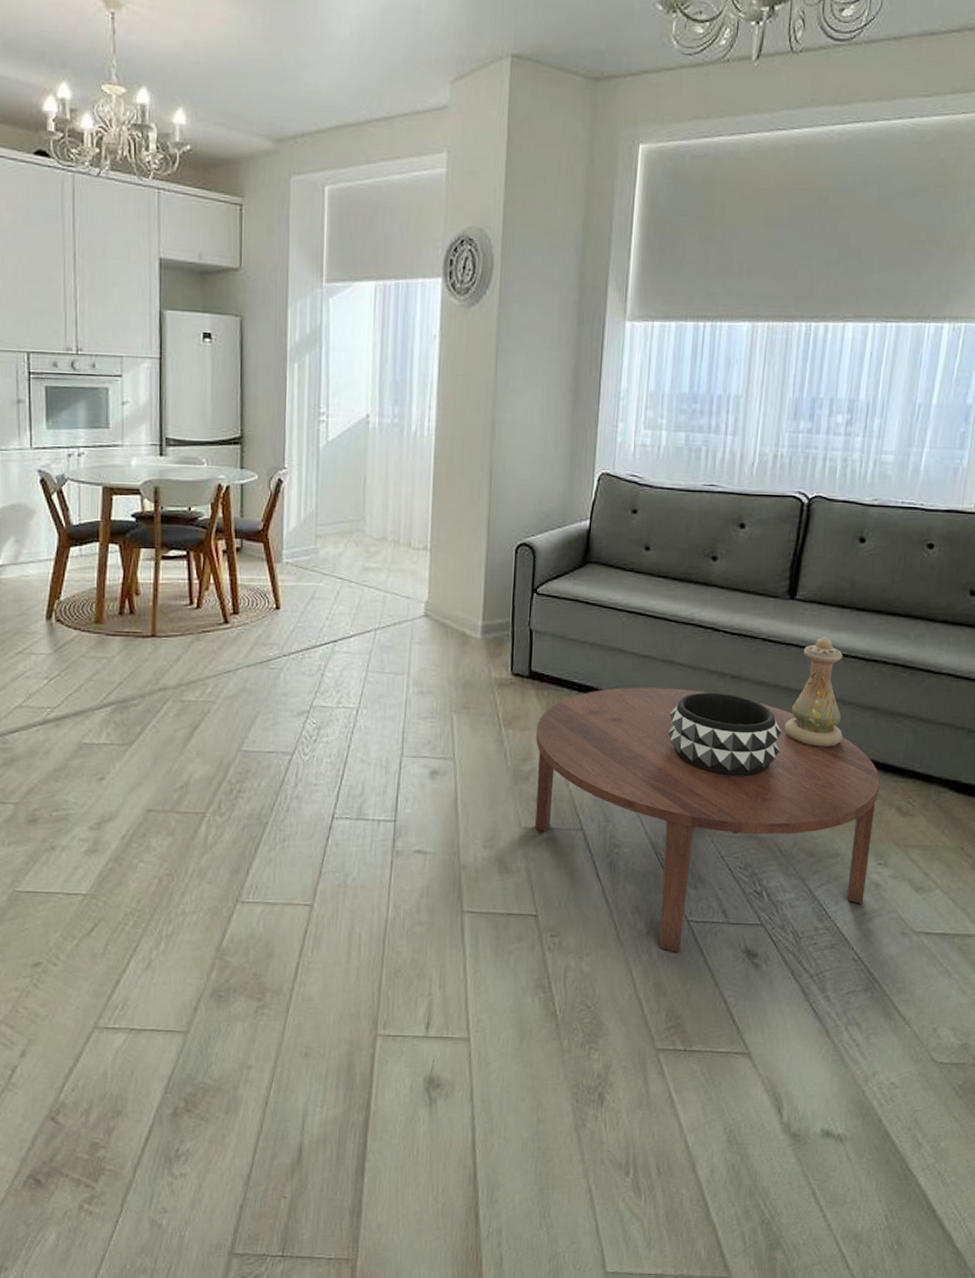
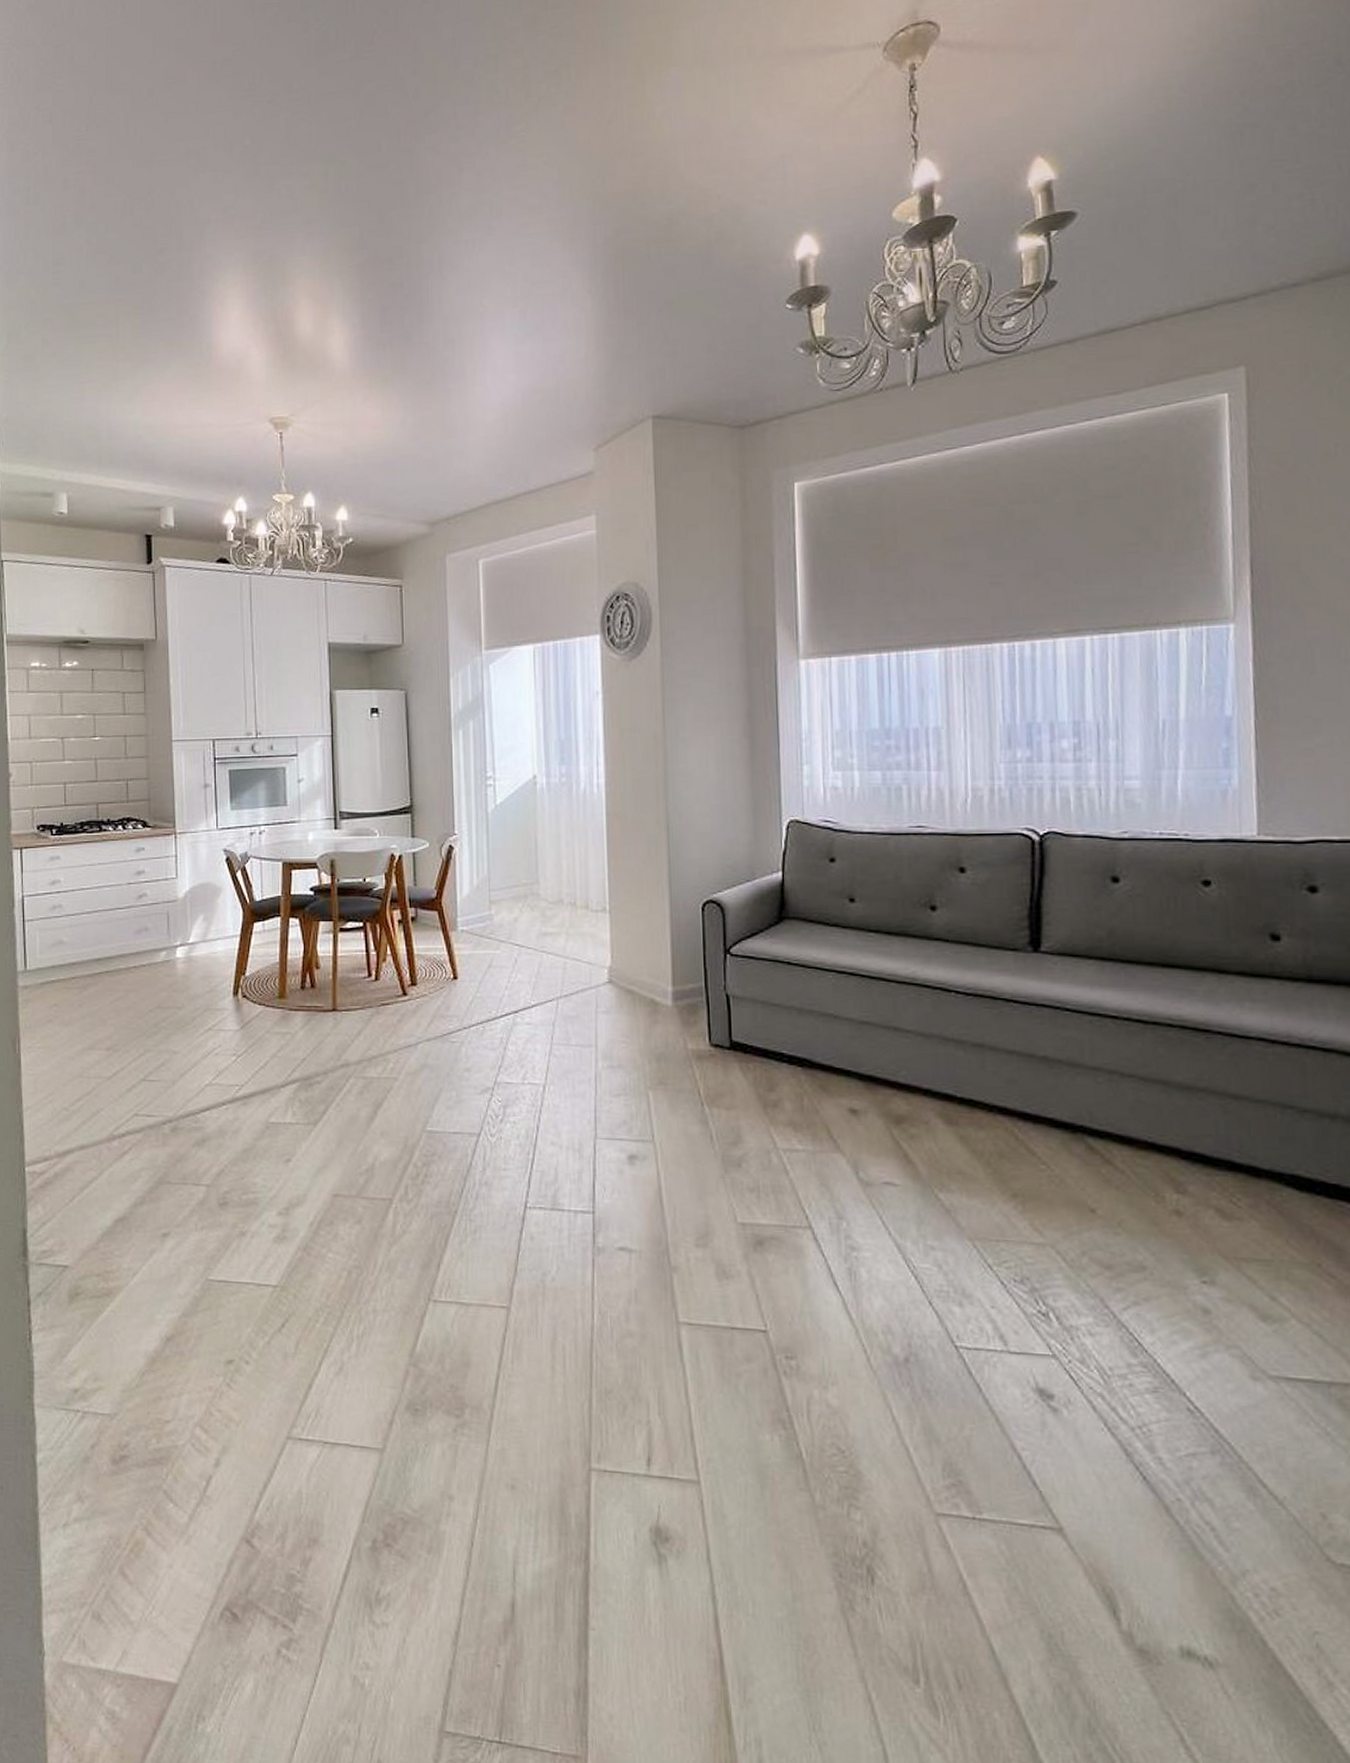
coffee table: present [535,687,880,953] -> none [745,1058,1190,1387]
decorative bowl: present [668,692,782,777] -> none [901,1064,1046,1166]
vase: present [785,636,843,747] -> none [1049,994,1127,1130]

